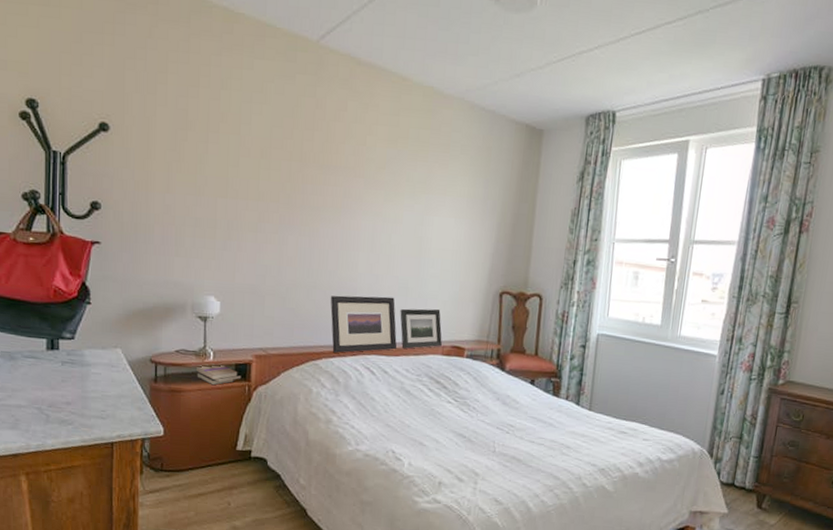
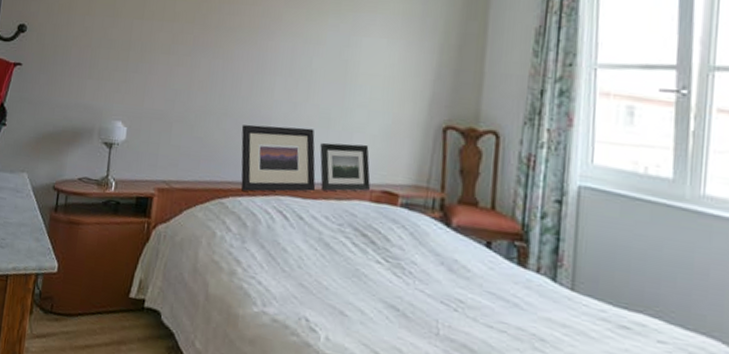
books: present [195,363,242,386] -> none [96,194,142,220]

